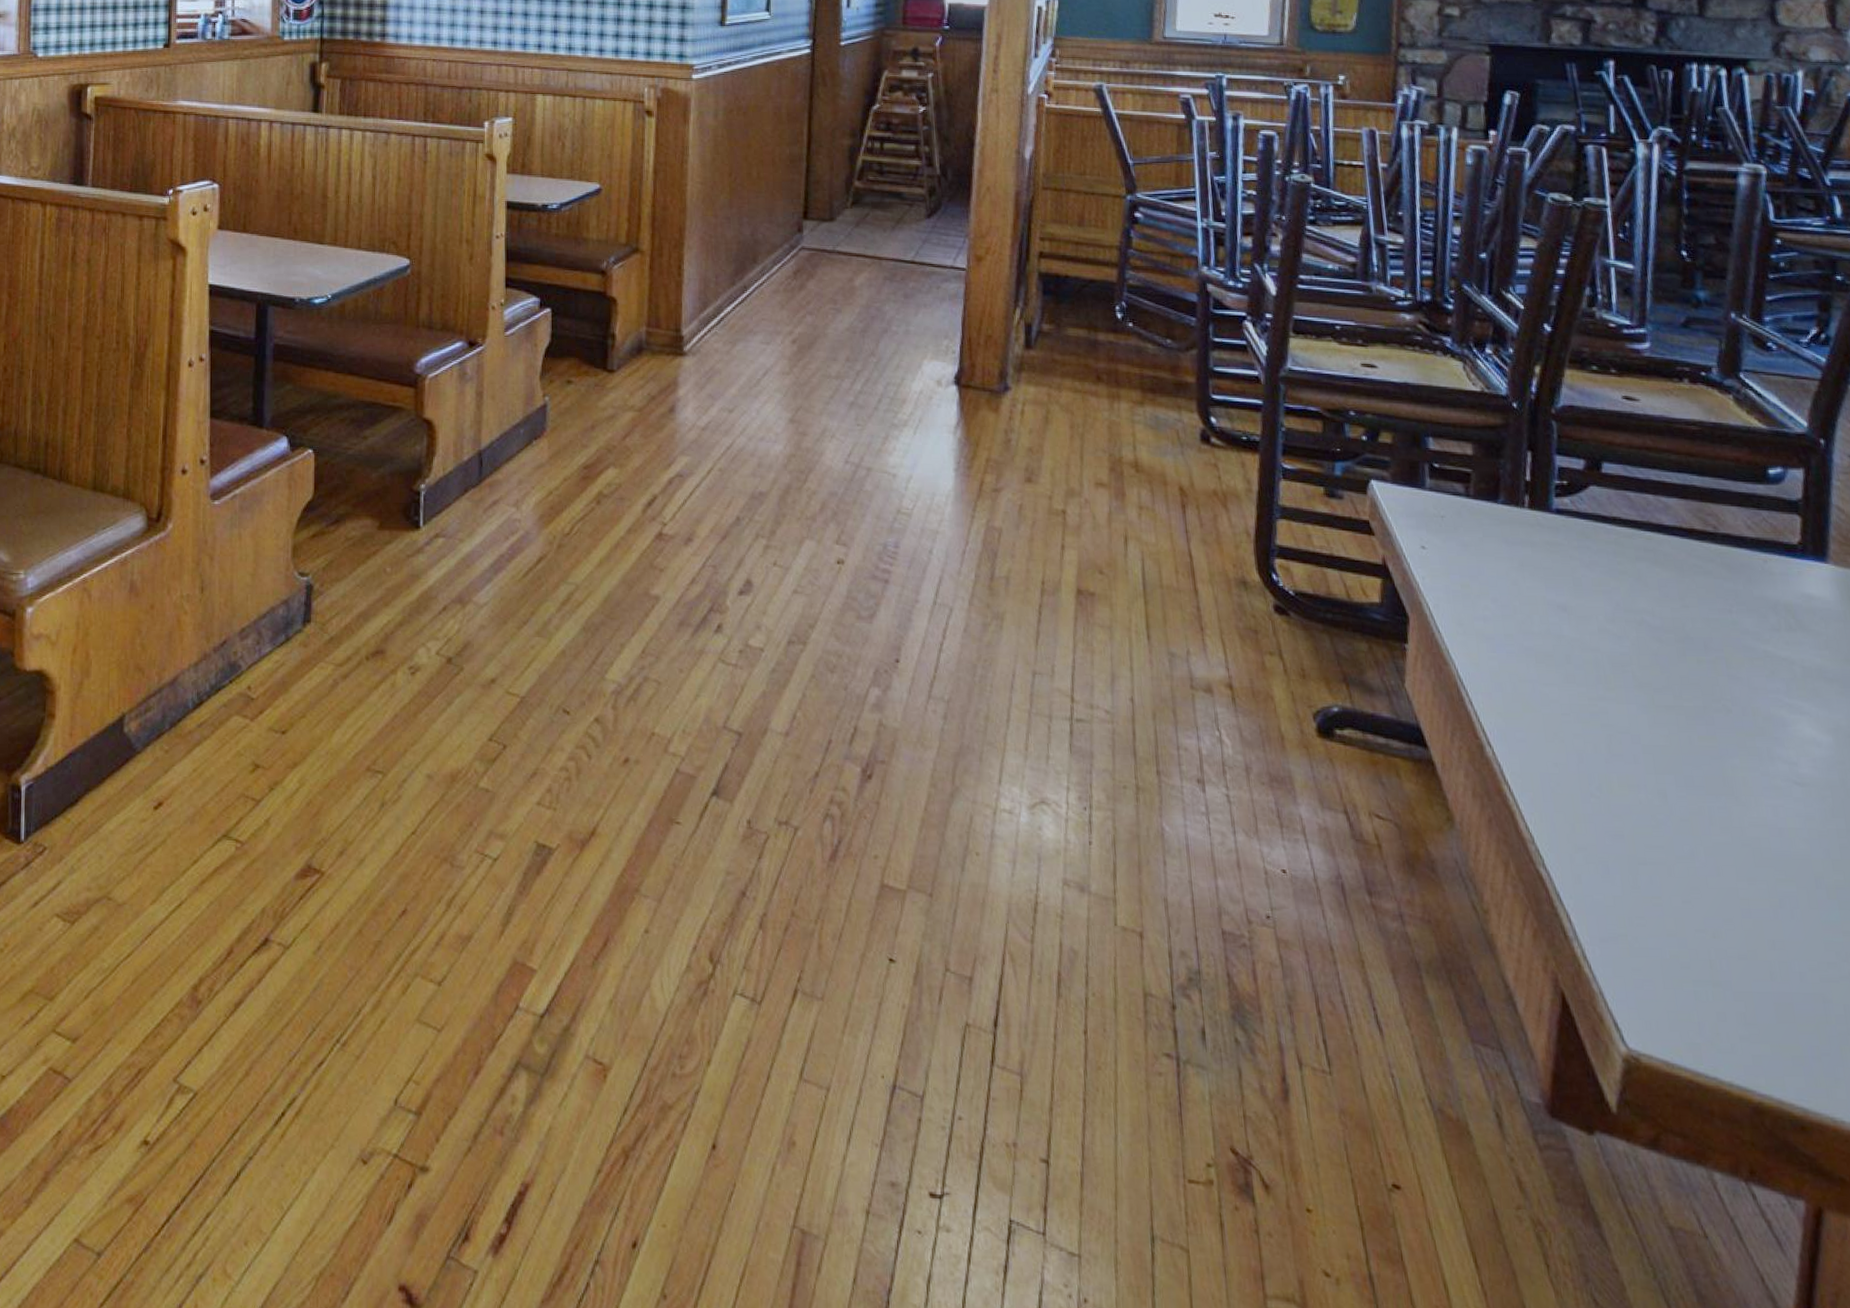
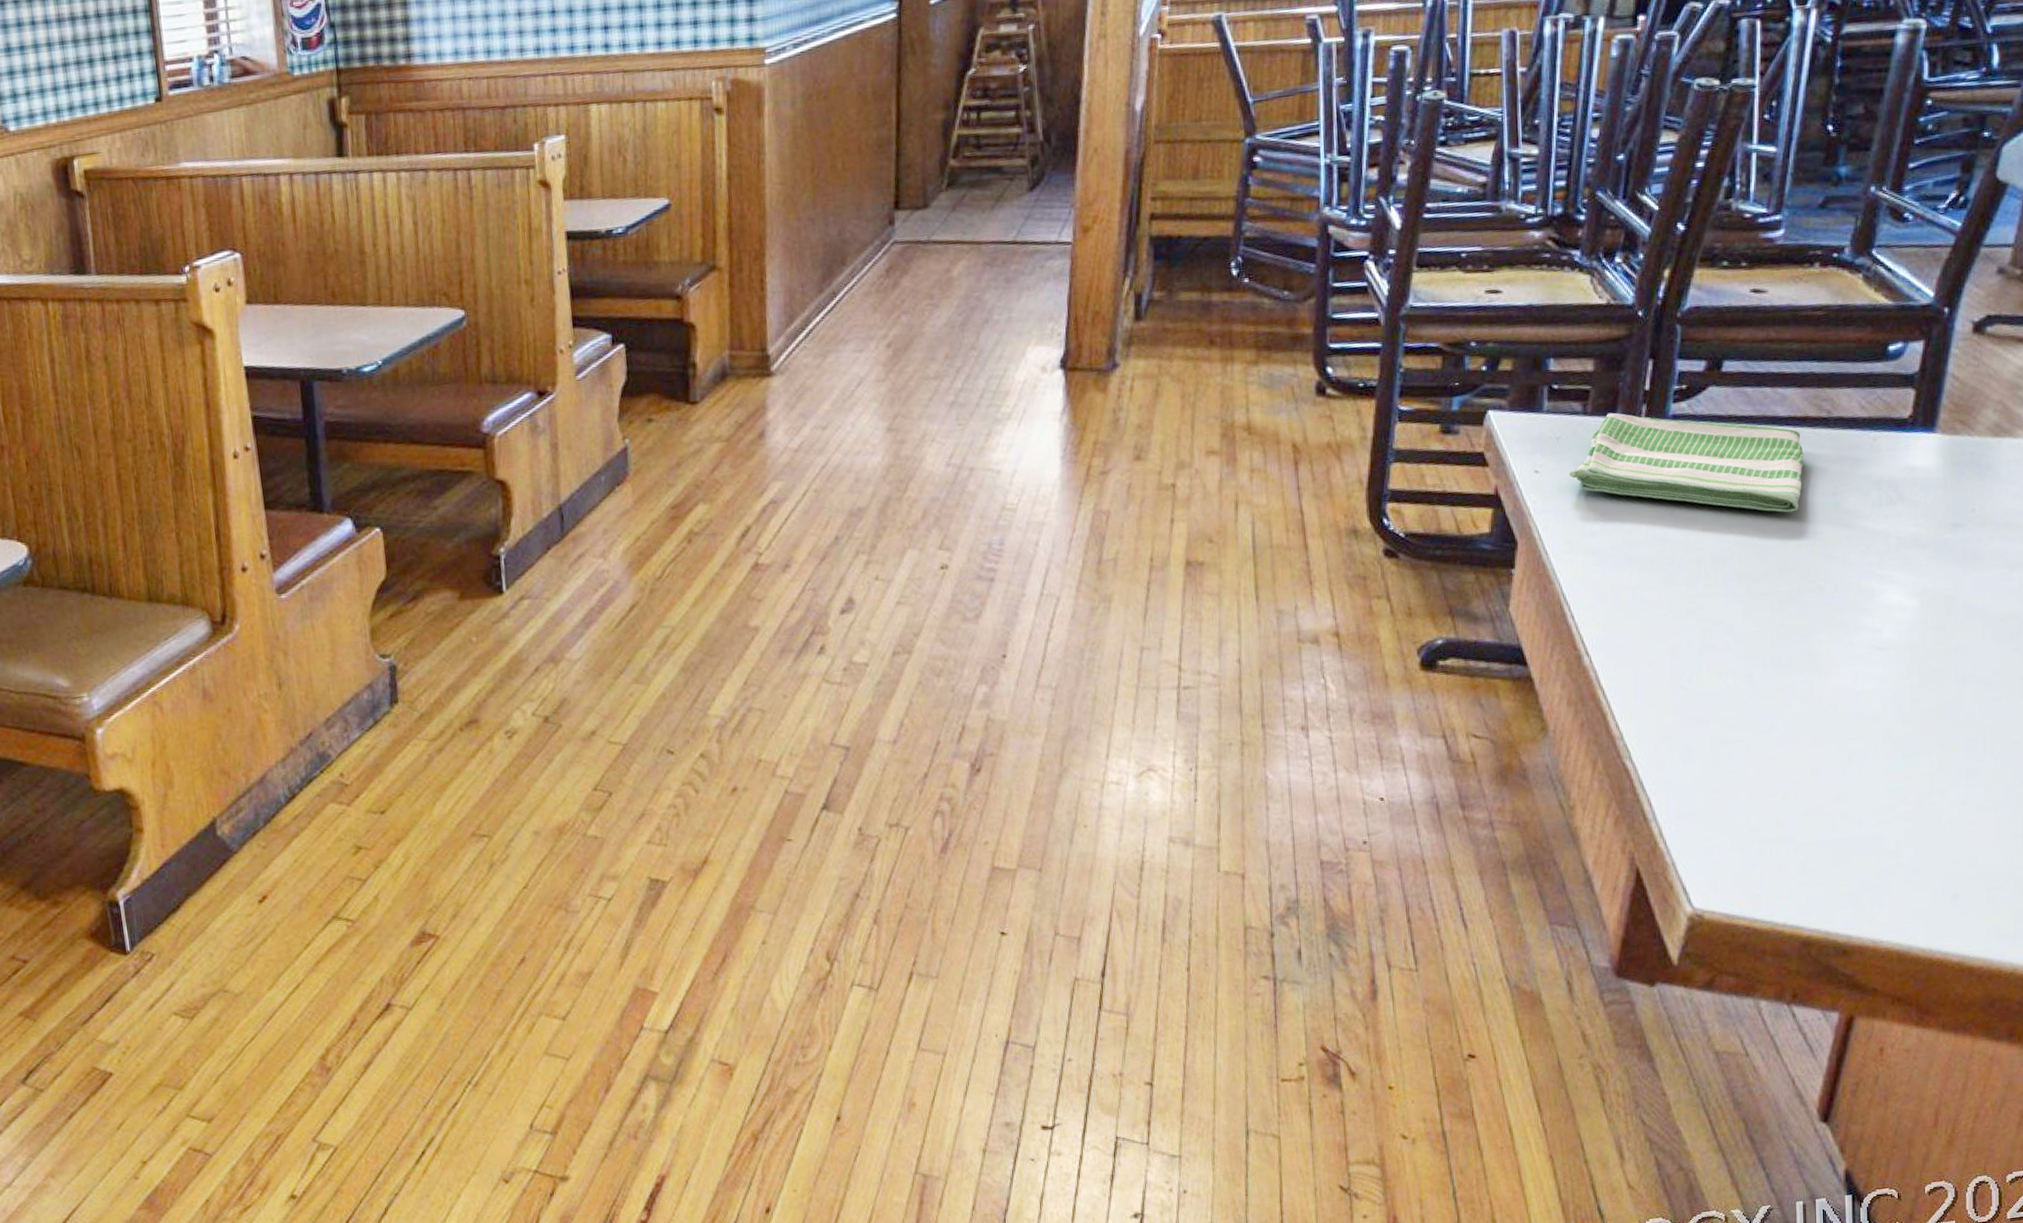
dish towel: none [1457,498,1696,625] -> present [1569,412,1804,513]

